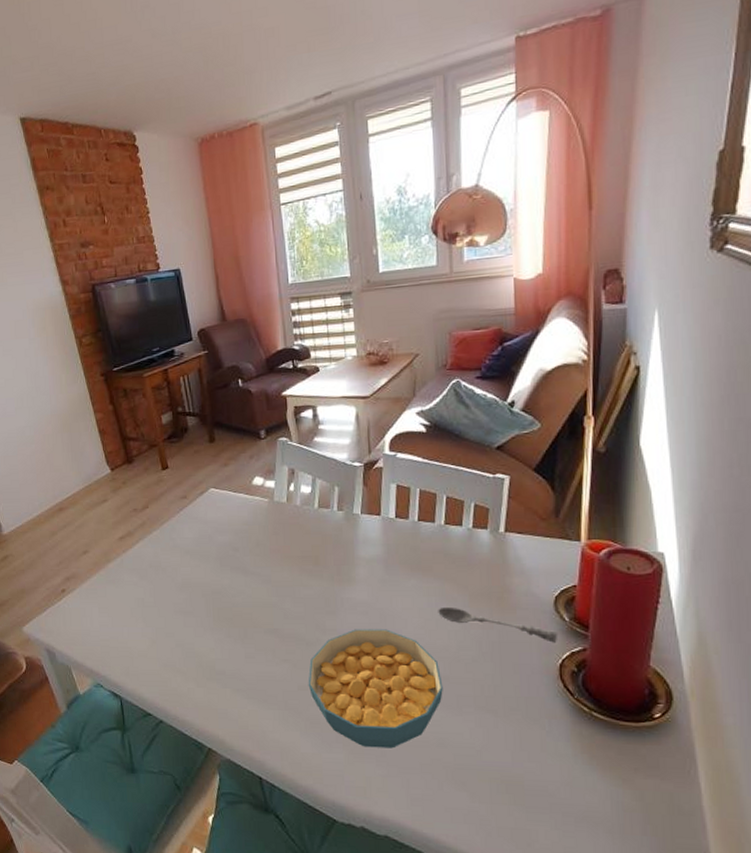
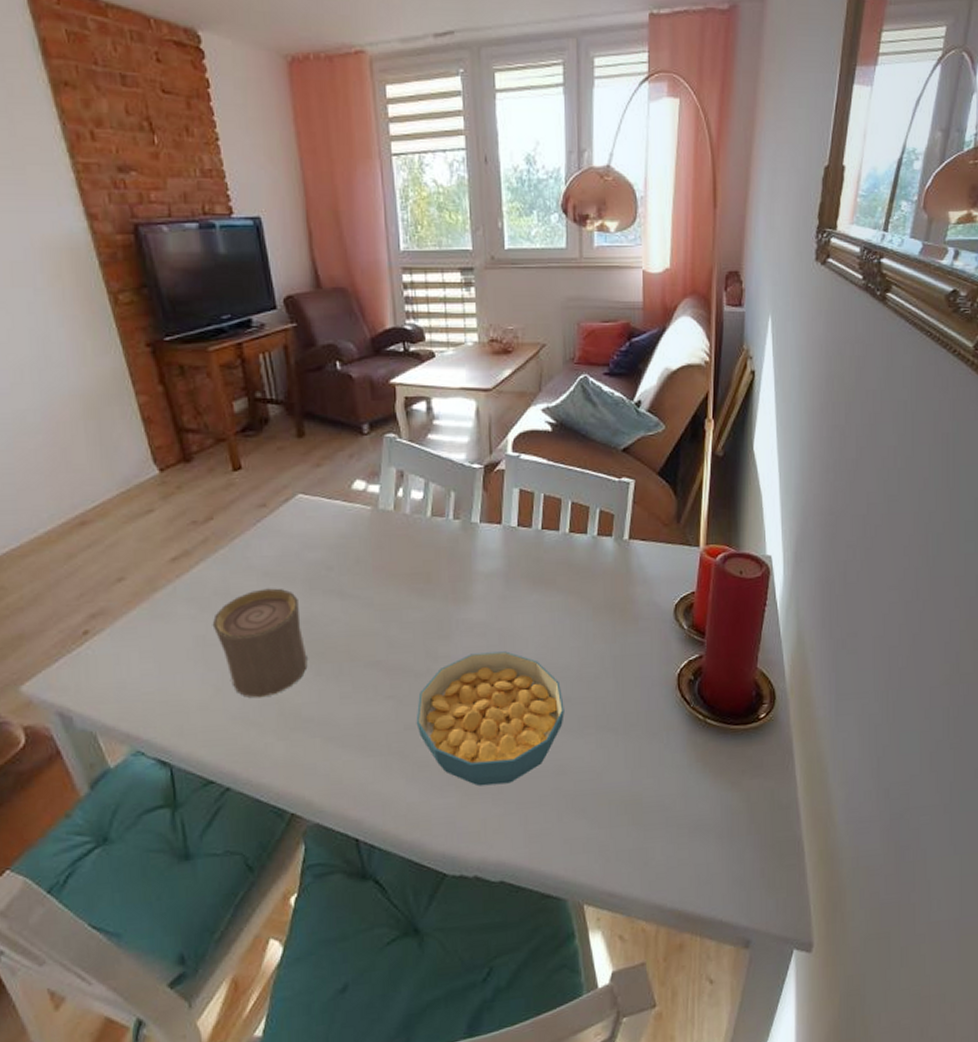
cup: none [148,564,220,651] -> present [212,588,308,698]
soupspoon: present [438,606,558,643] -> none [561,622,677,652]

